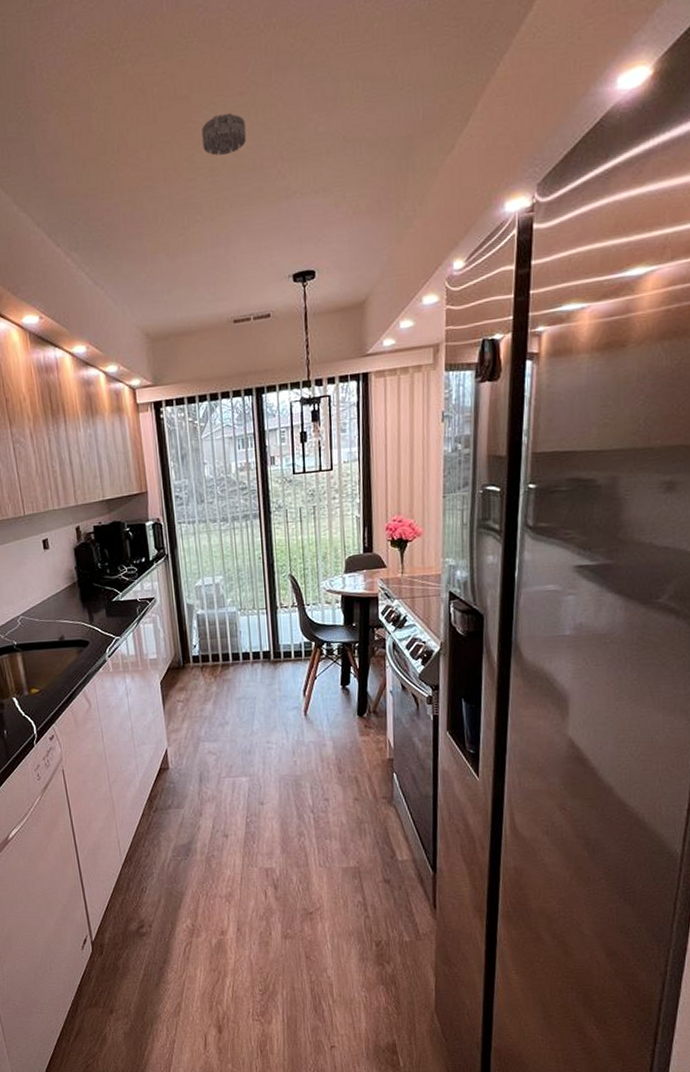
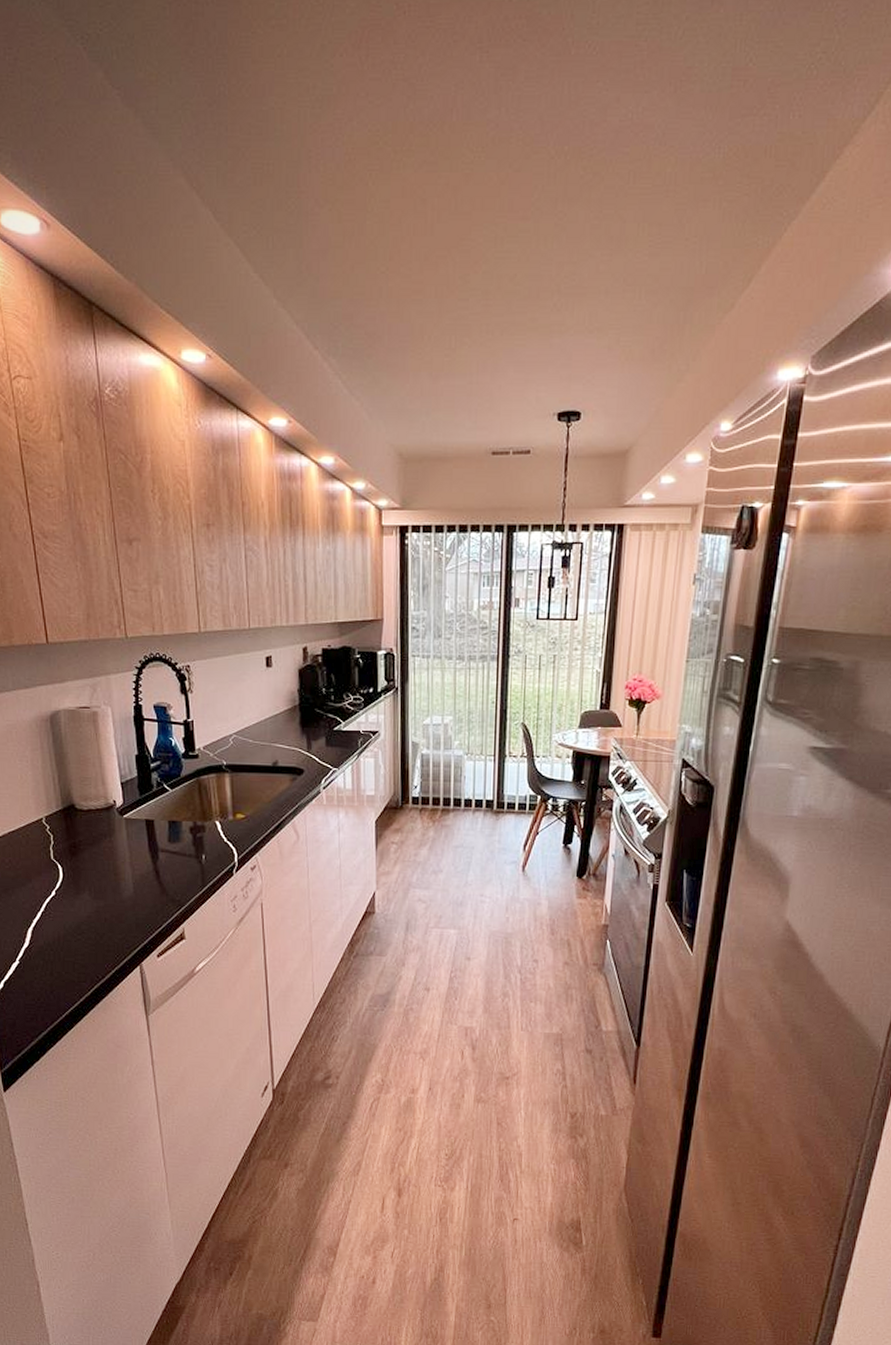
smoke detector: present [201,112,246,156] -> none [479,236,525,280]

